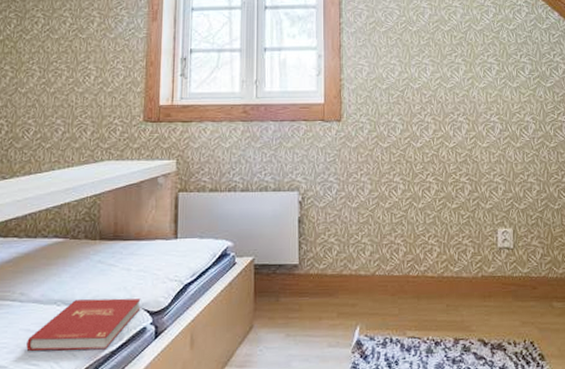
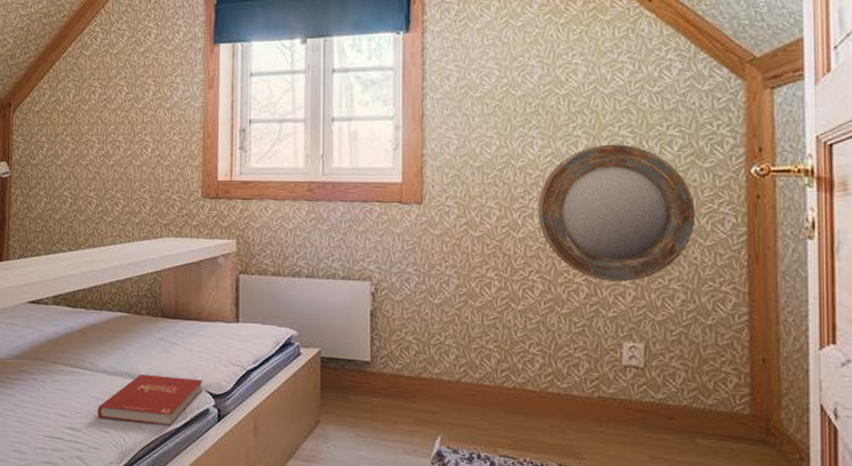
home mirror: none [431,69,543,179] -> present [537,144,696,282]

